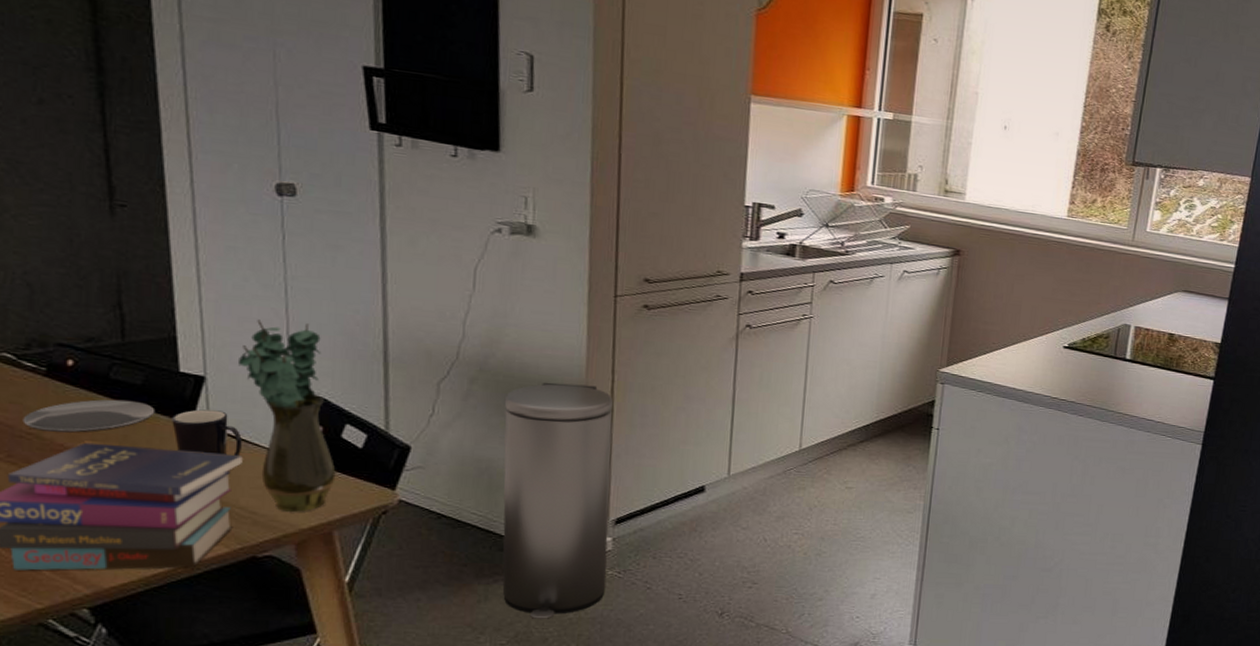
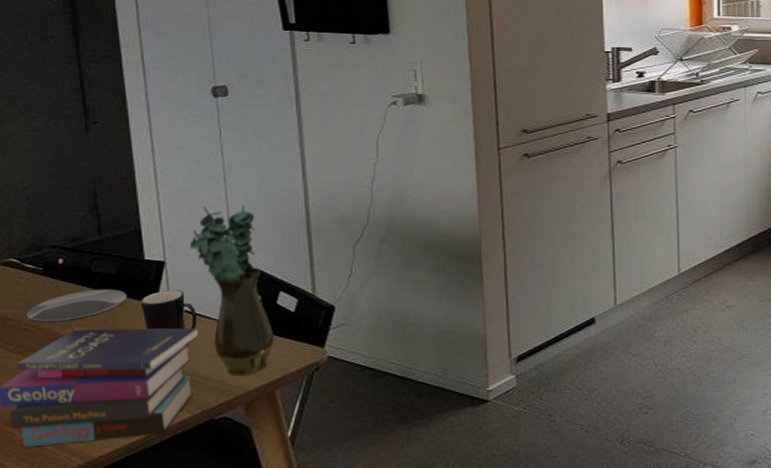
pedal bin: present [502,382,613,619] -> none [410,233,514,459]

